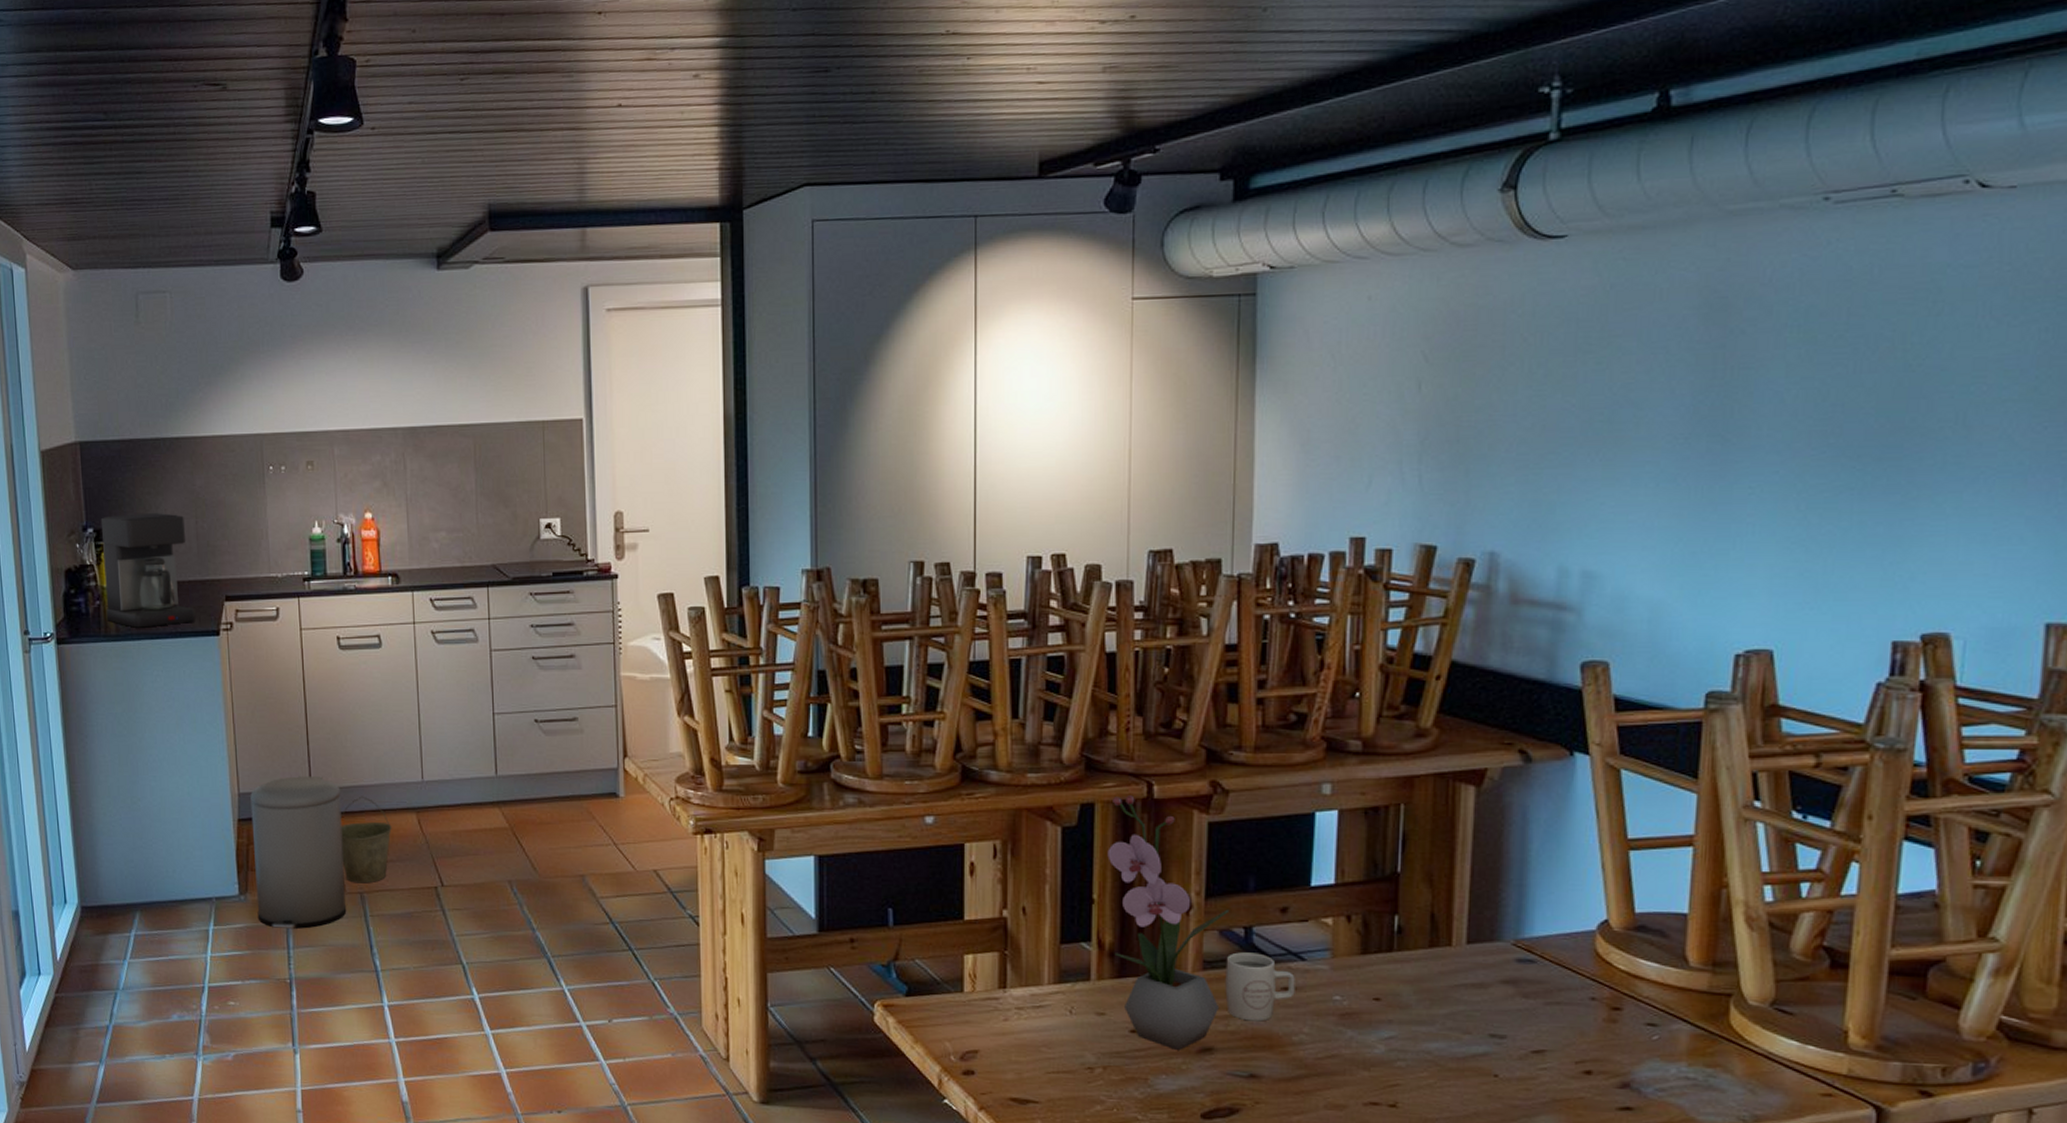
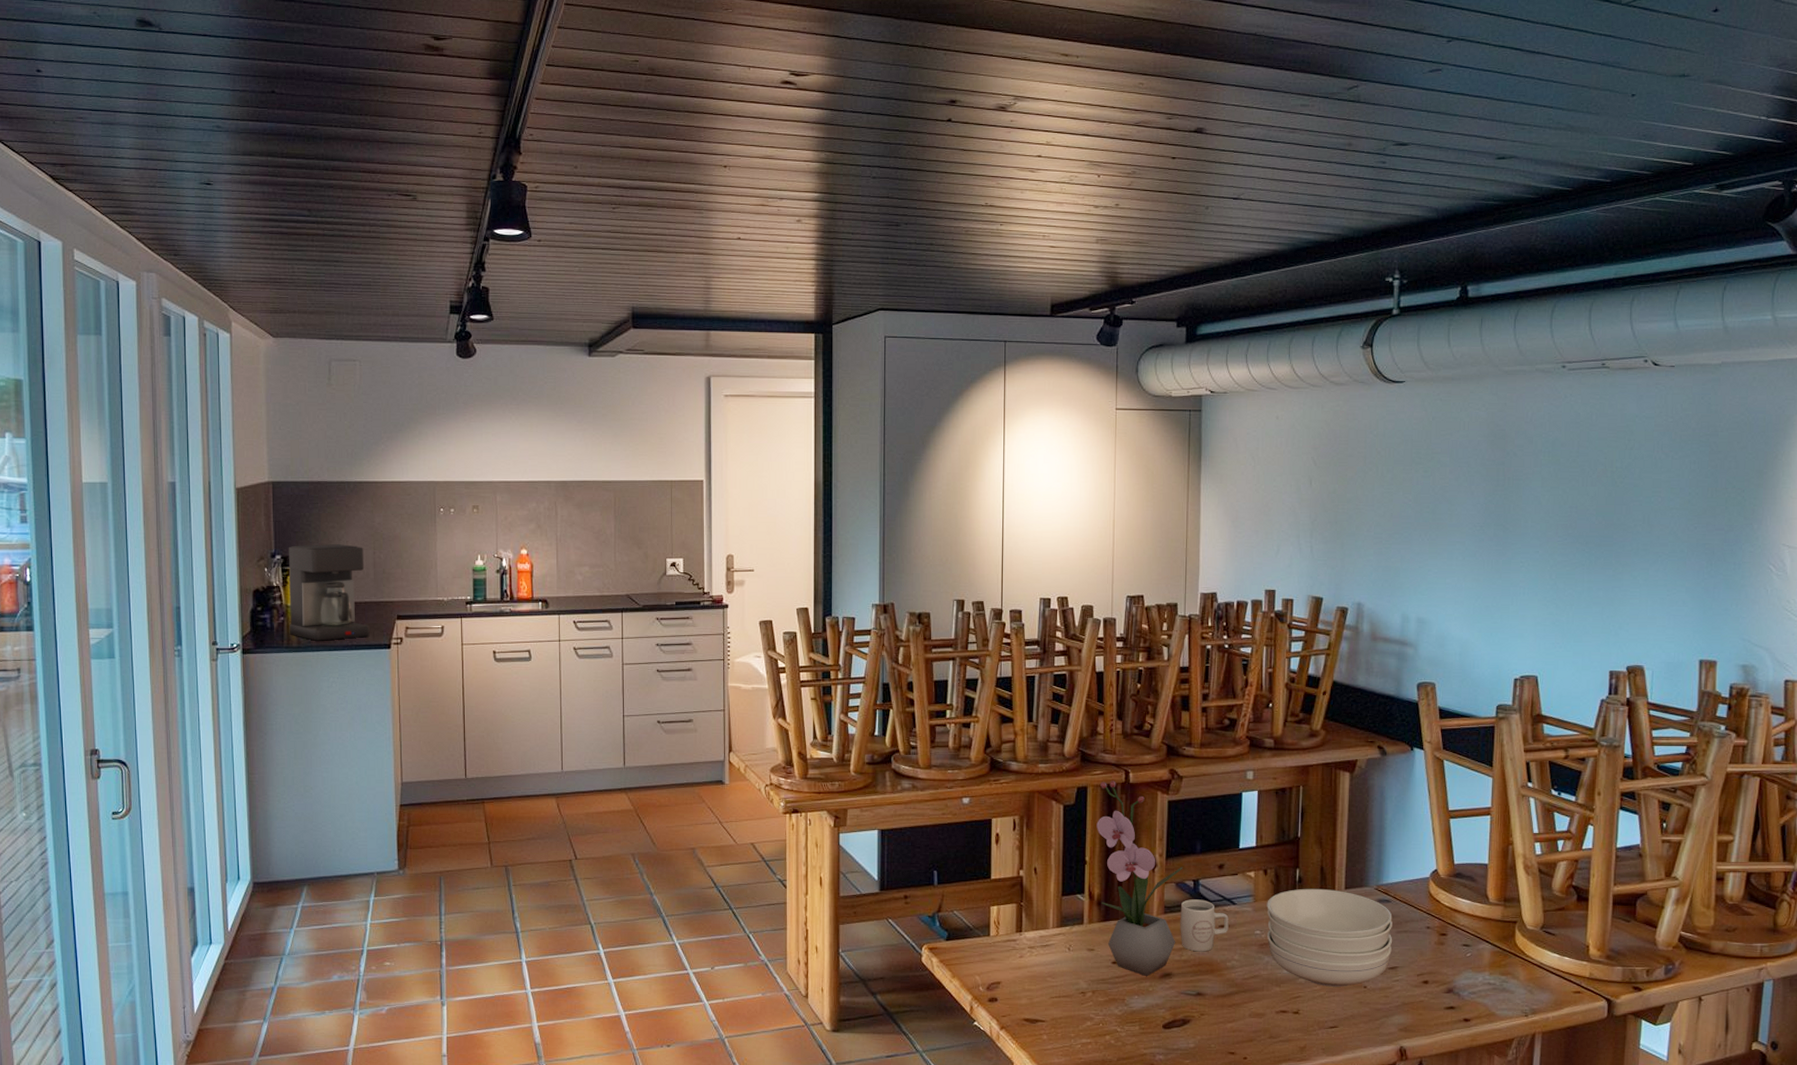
pedal bin: present [250,776,347,929] -> none [412,768,493,898]
bucket: present [340,796,392,884] -> none [490,784,535,858]
bowl: none [1350,941,1539,1074] -> present [1267,888,1393,987]

